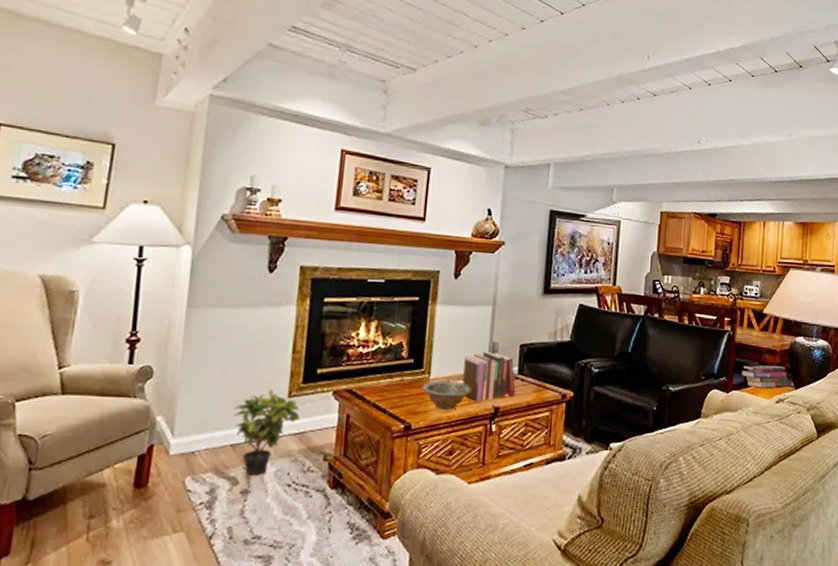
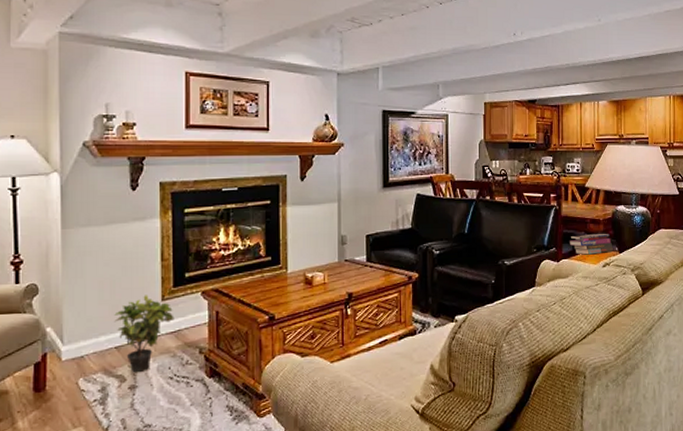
decorative bowl: present [423,380,472,410] -> none [282,273,326,299]
books: present [463,351,516,402] -> none [317,243,366,290]

